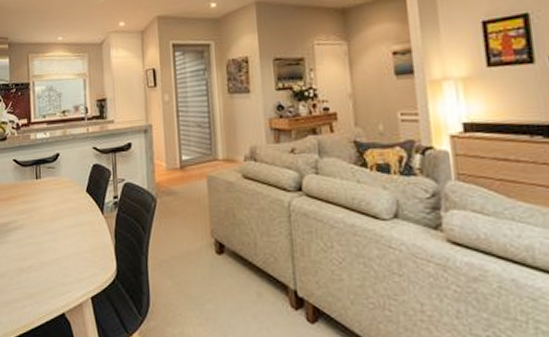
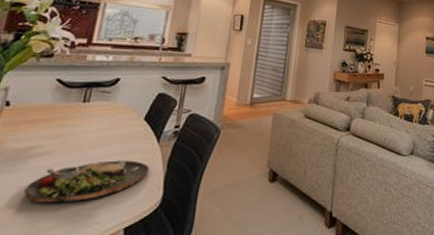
dinner plate: none [11,232,101,272] -> present [23,160,150,203]

